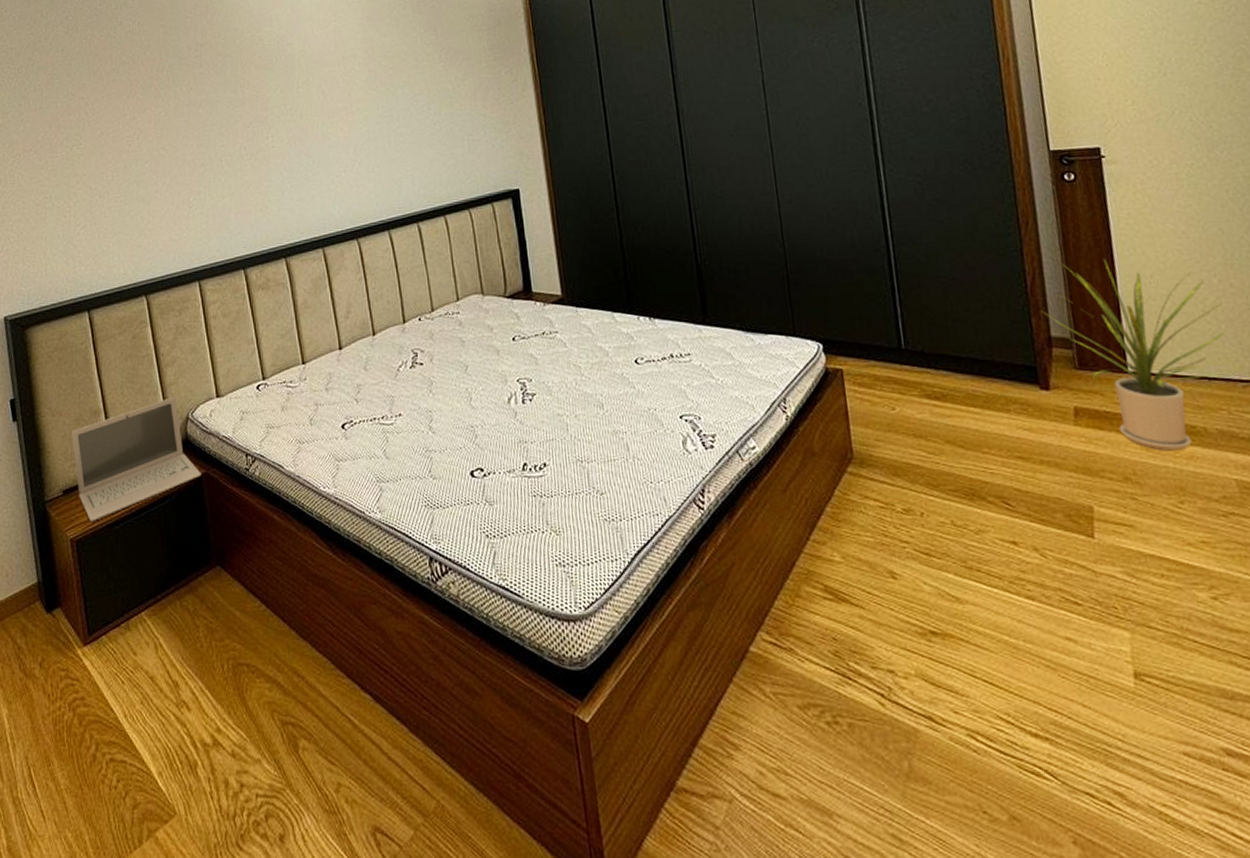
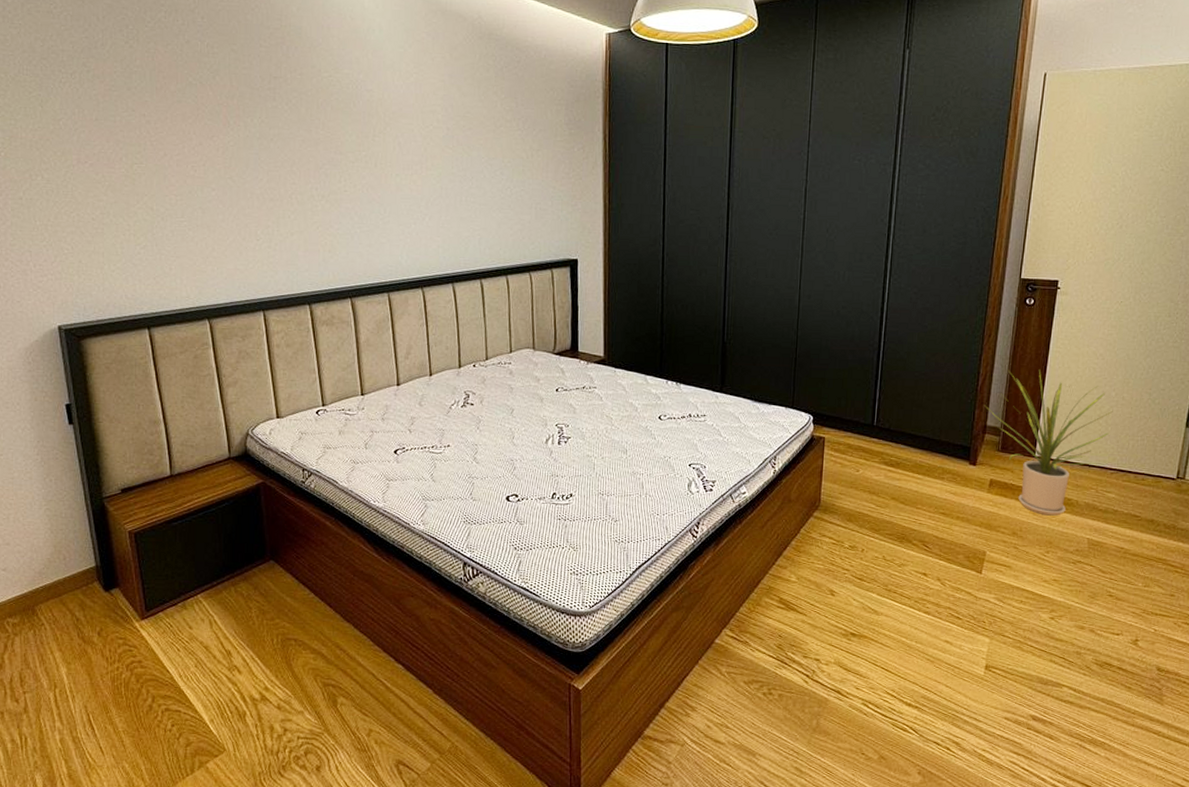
laptop: present [71,396,201,523] -> none [130,414,259,518]

